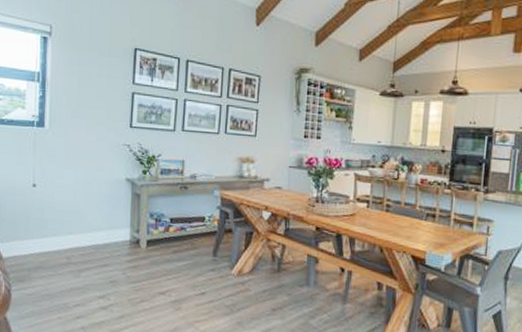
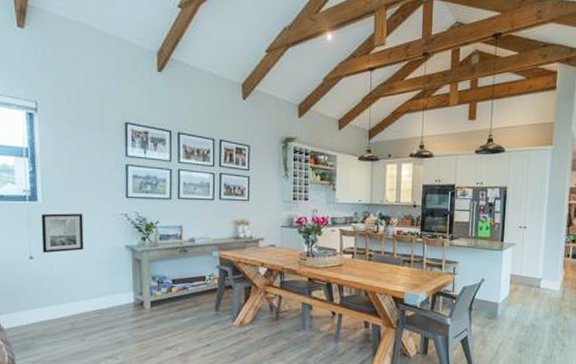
wall art: none [45,140,87,182] -> present [41,213,84,254]

